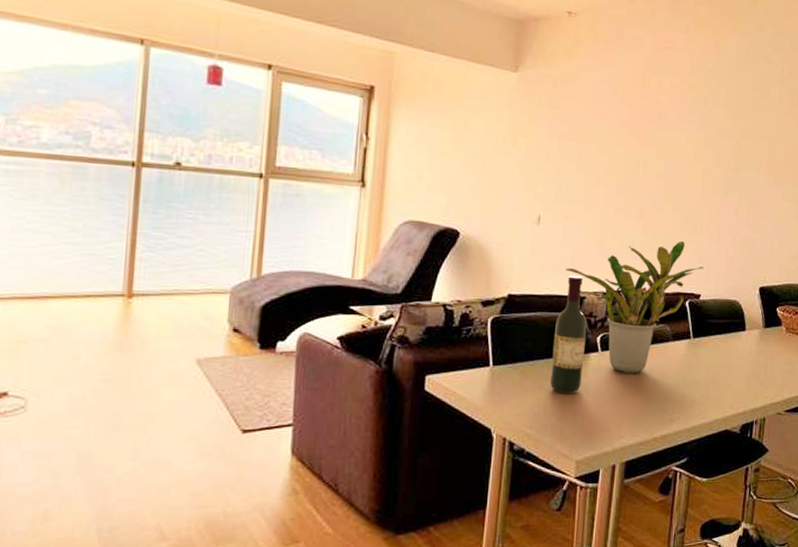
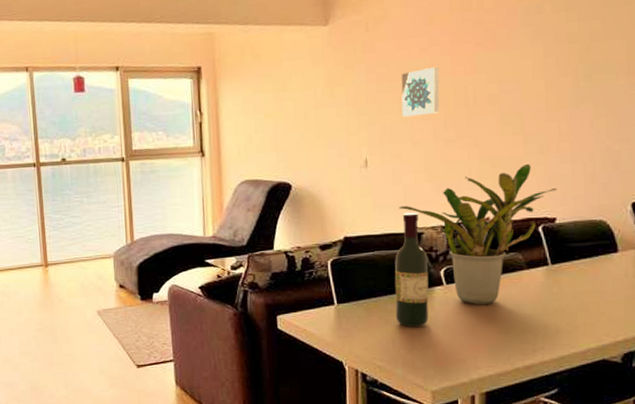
wall art: none [579,134,616,181] -> present [401,66,440,117]

